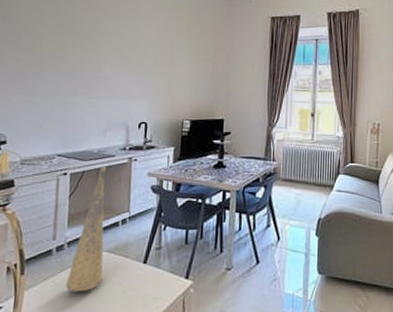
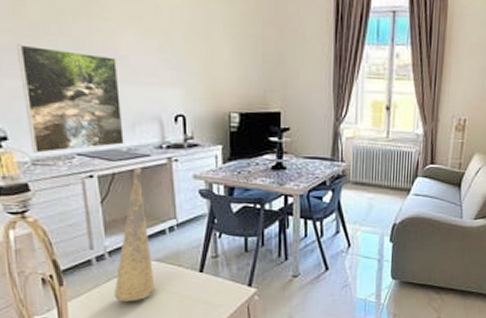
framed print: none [23,70,100,154] -> present [17,44,124,153]

